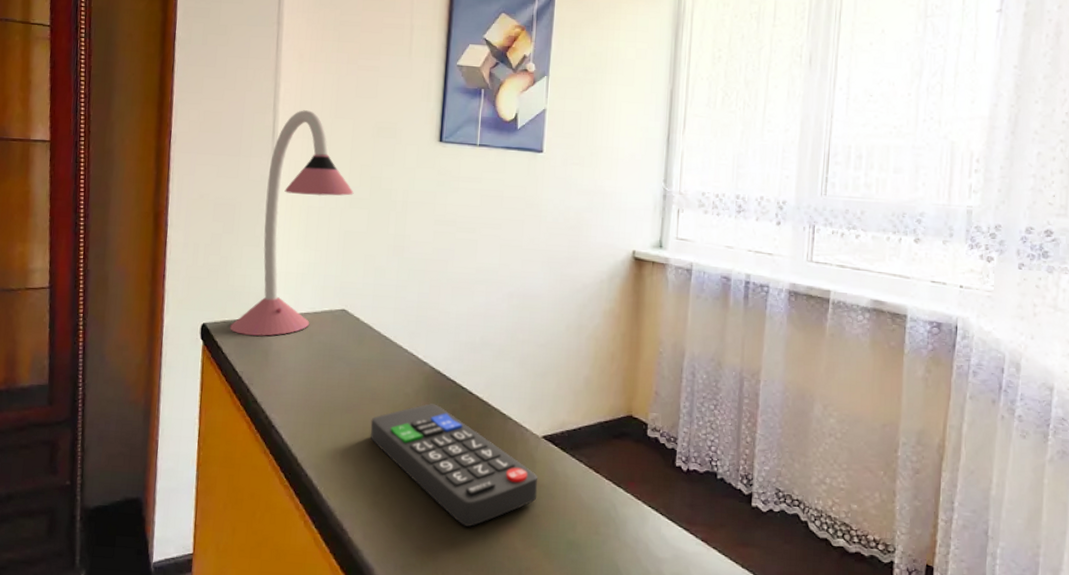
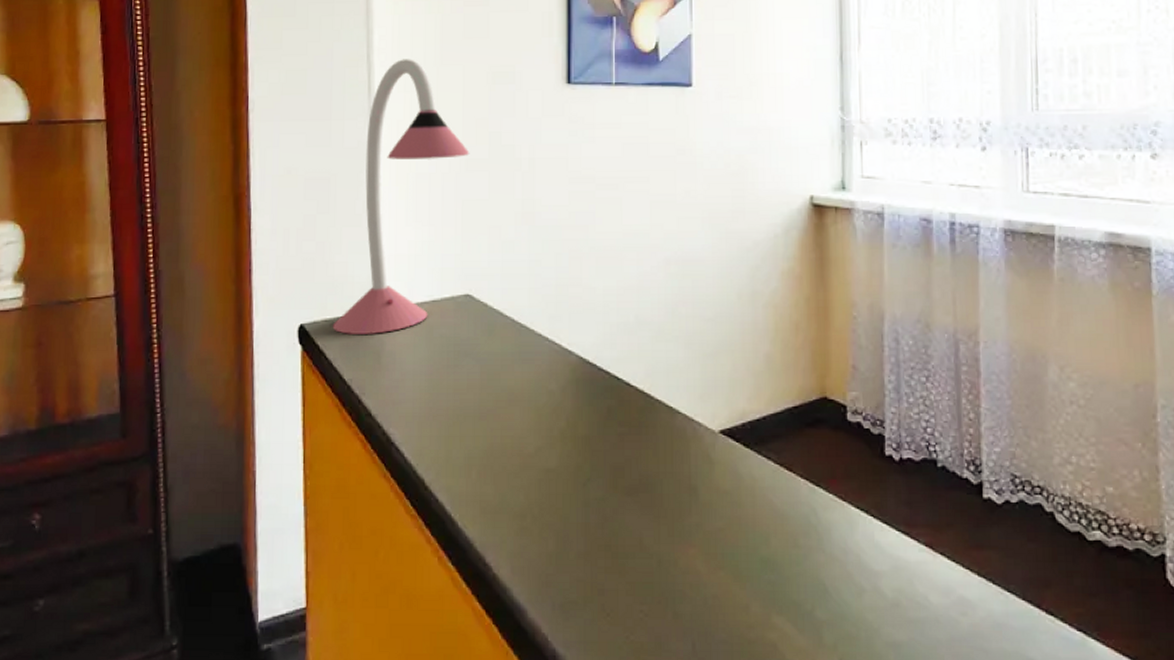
remote control: present [370,403,538,527] -> none [510,401,719,549]

